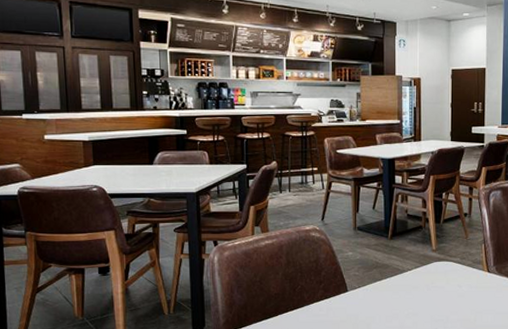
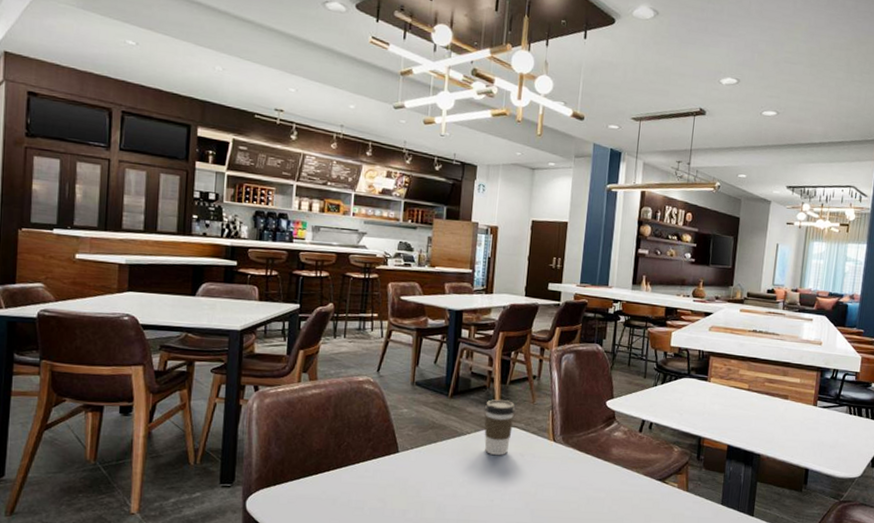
coffee cup: none [422,238,451,288] -> present [484,399,516,455]

